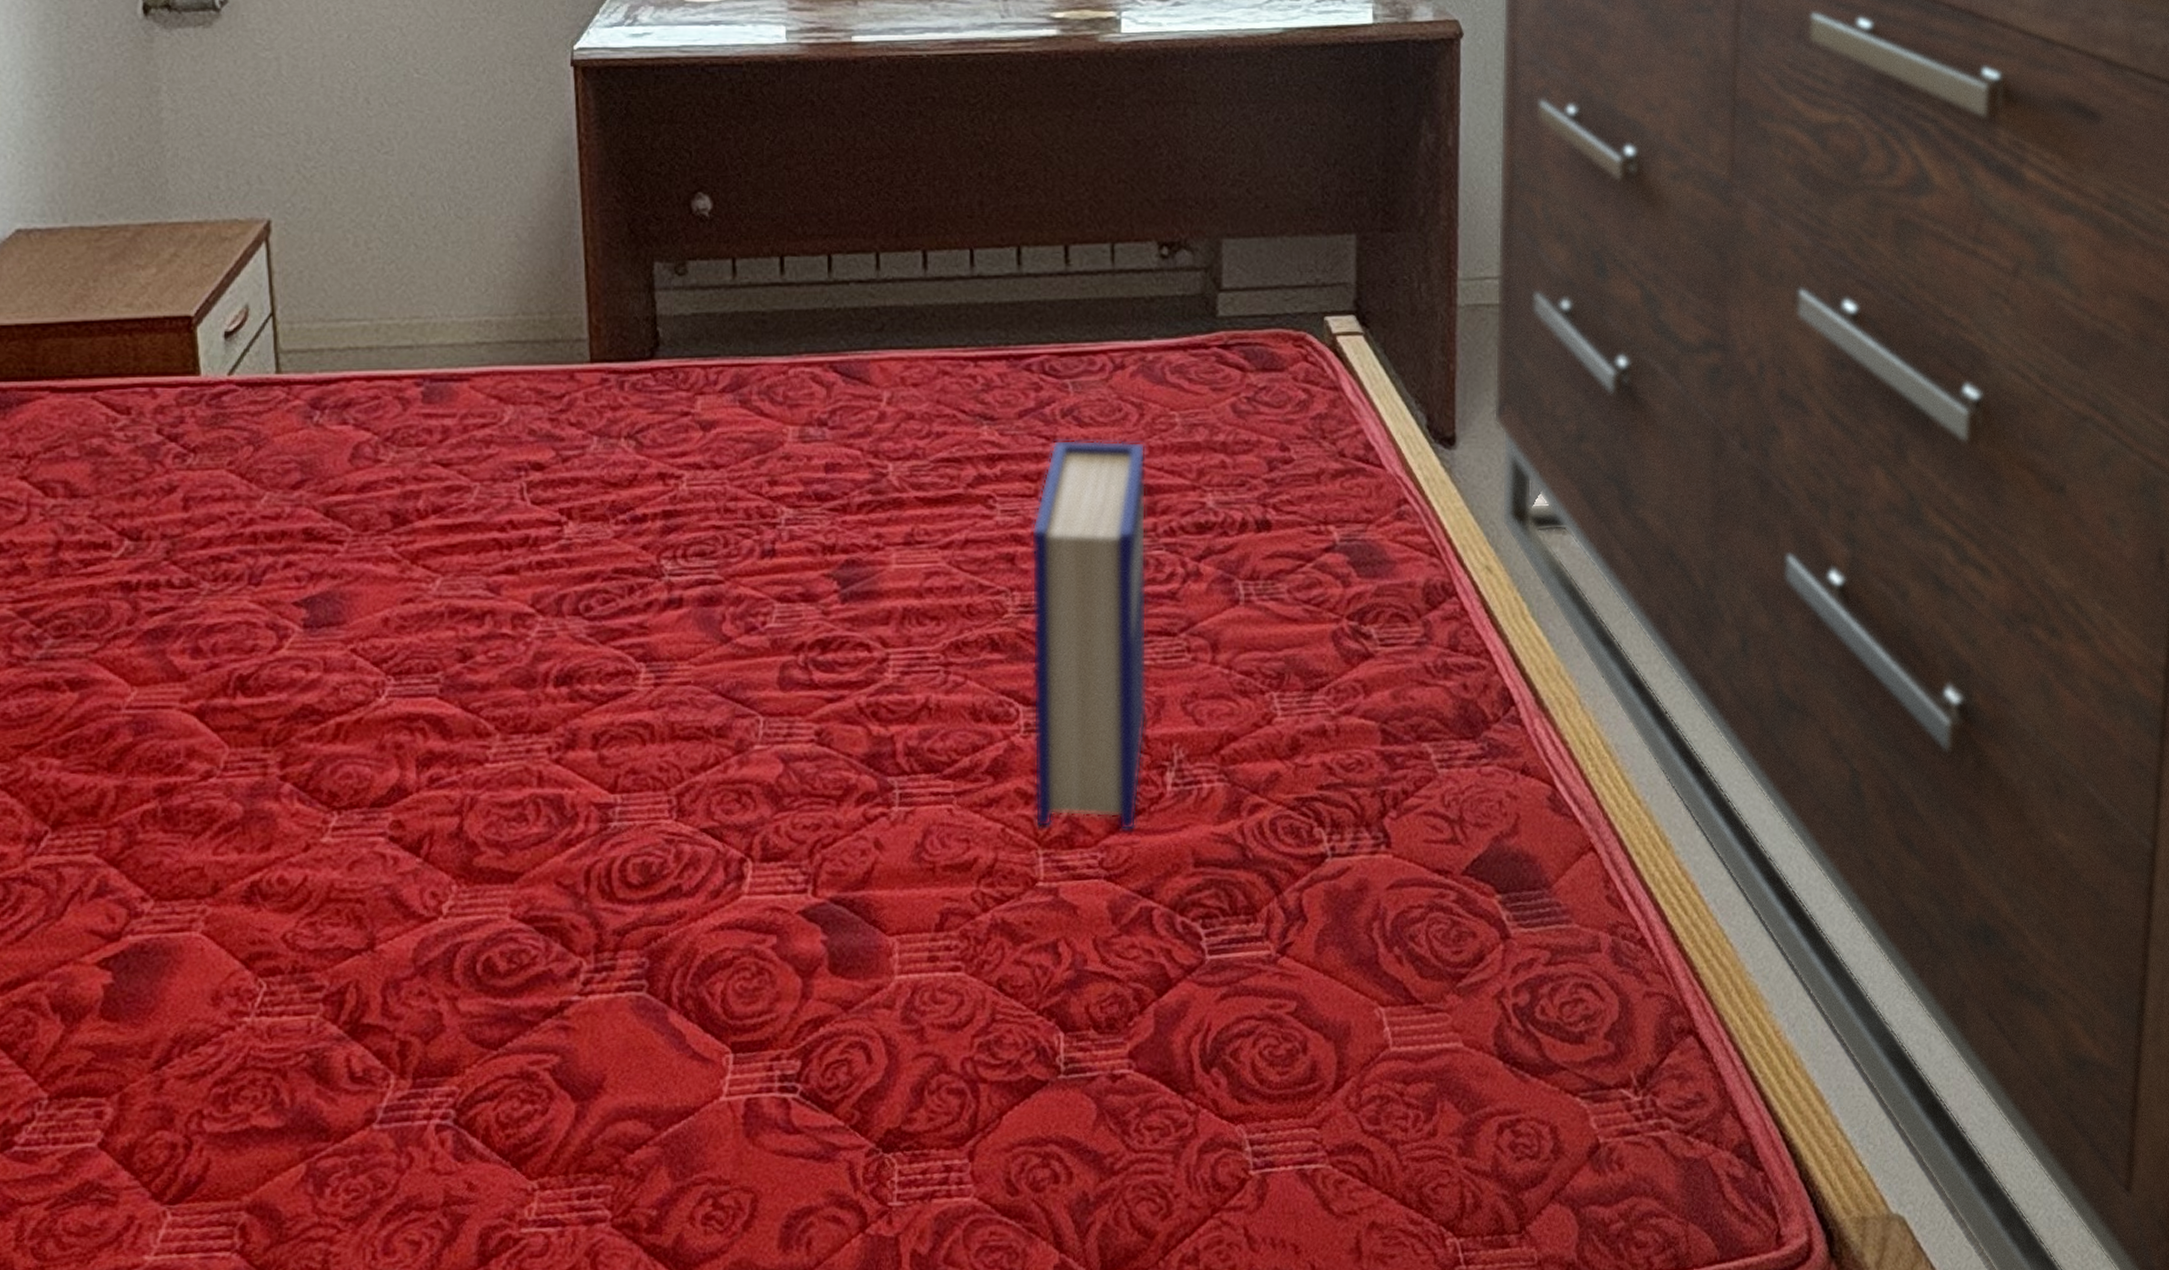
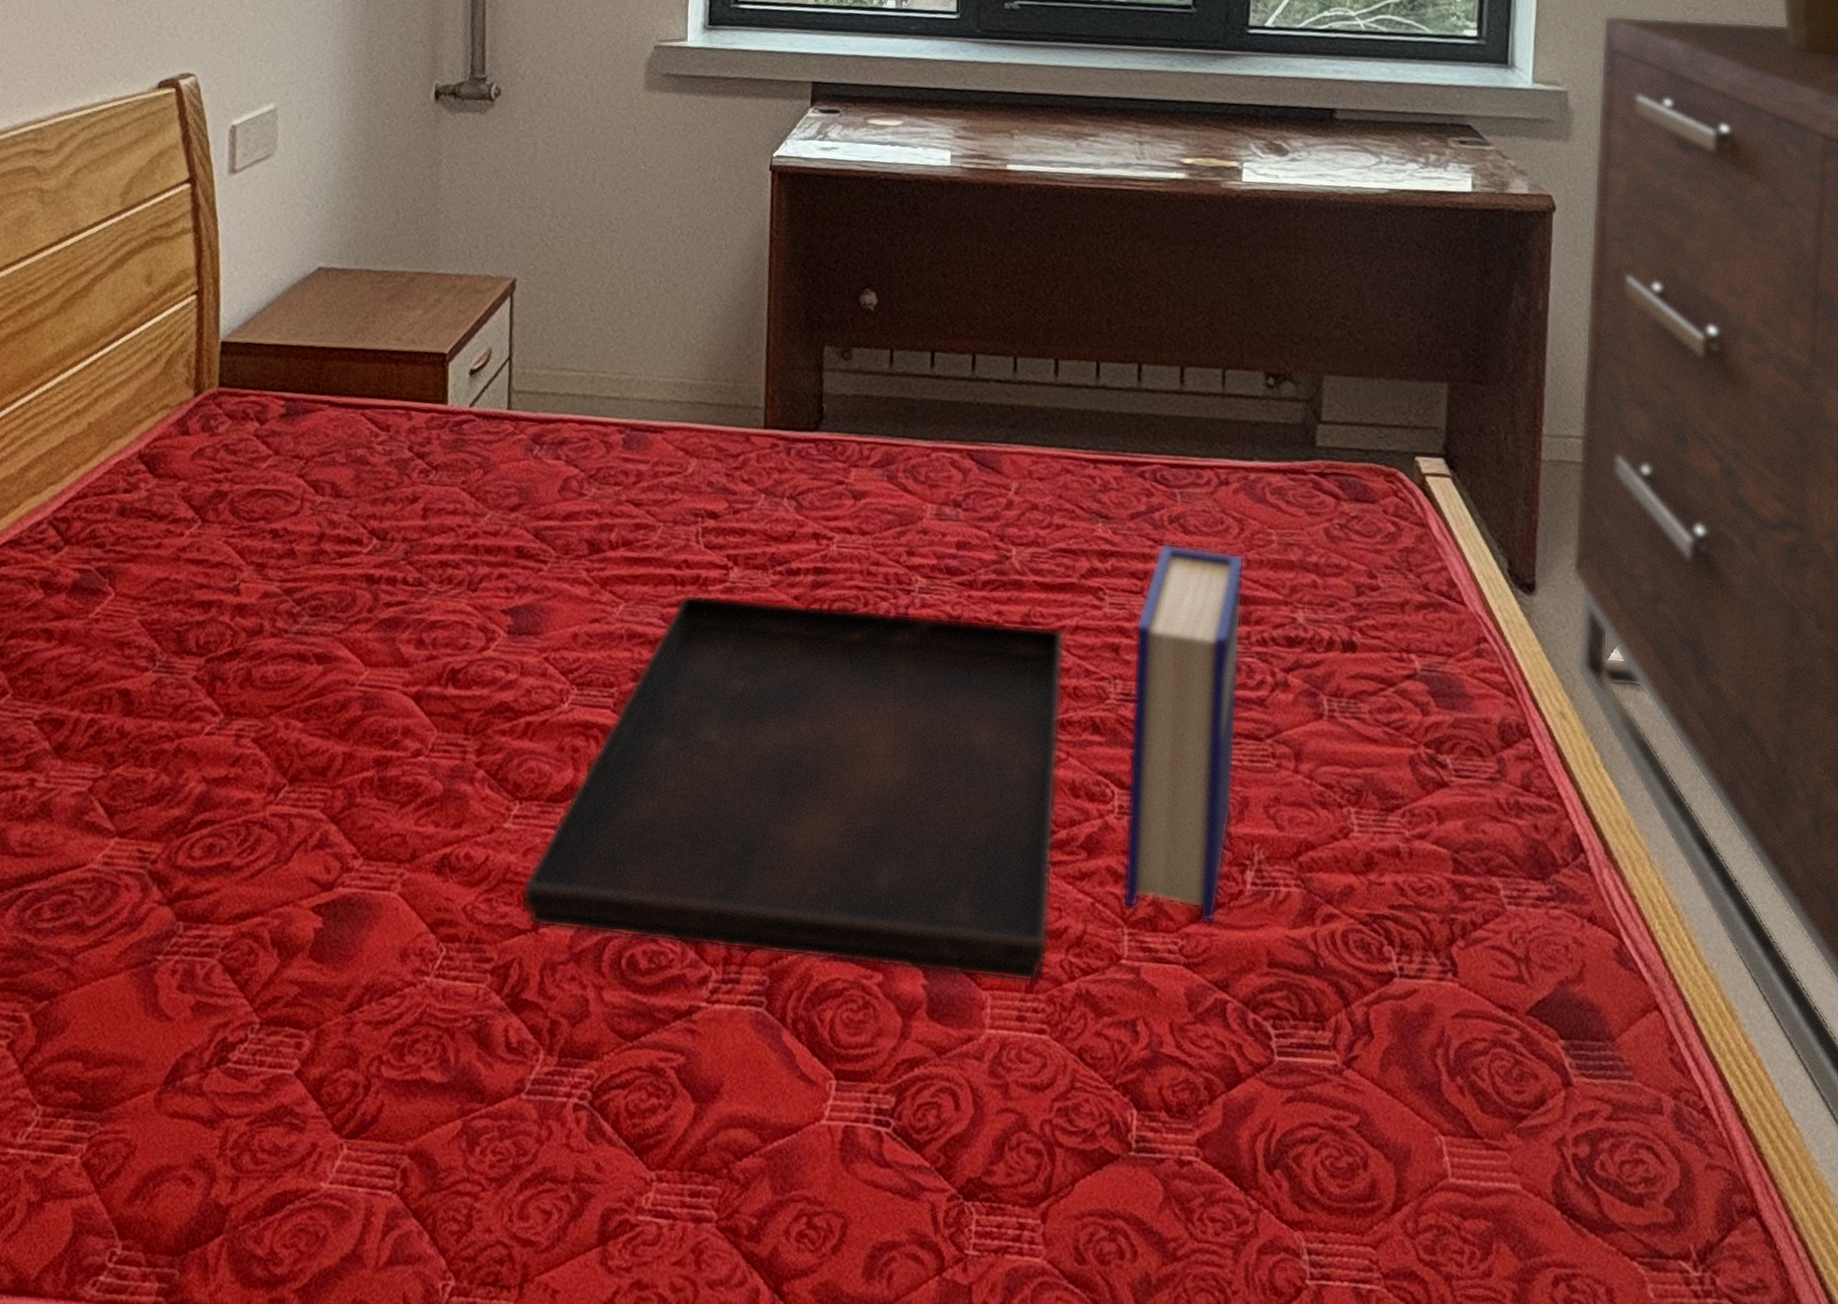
serving tray: none [351,544,957,944] -> present [521,594,1065,983]

